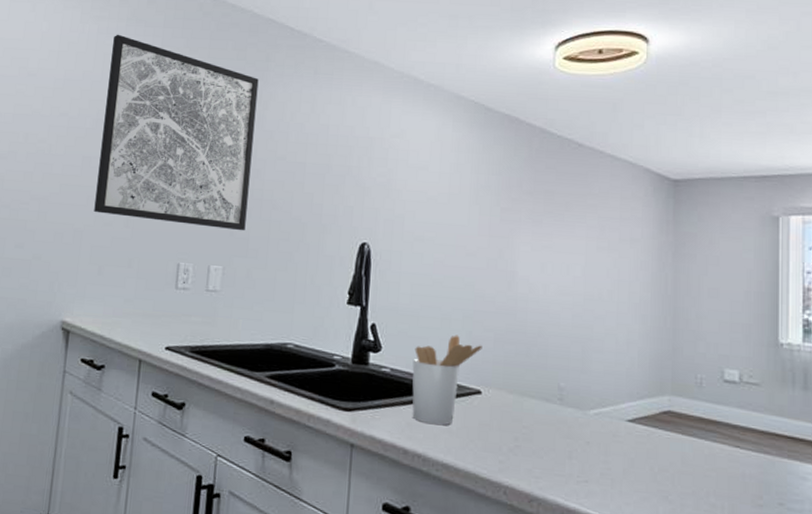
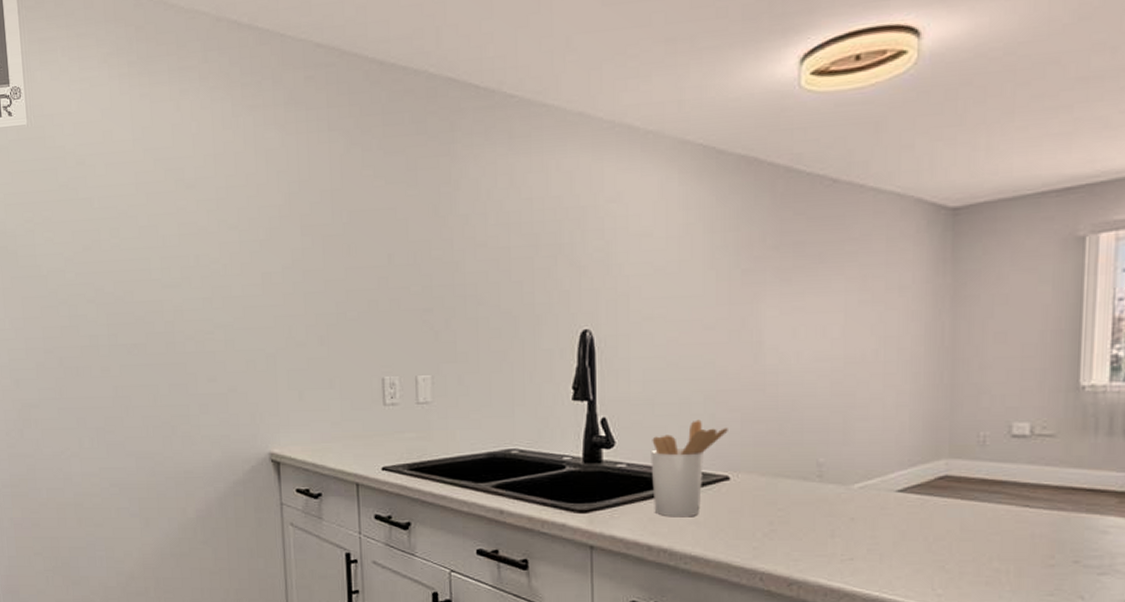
wall art: present [94,34,259,231] -> none [273,123,451,334]

